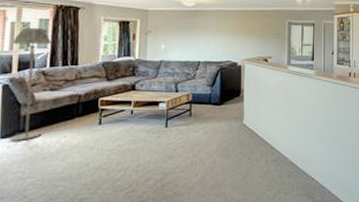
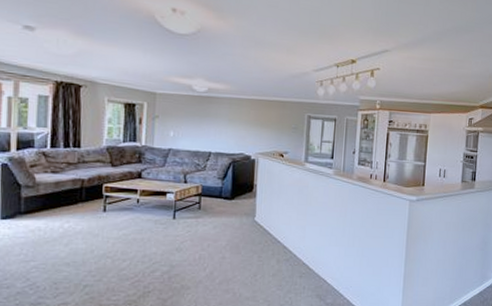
floor lamp: present [10,27,51,141] -> none [10,103,51,223]

